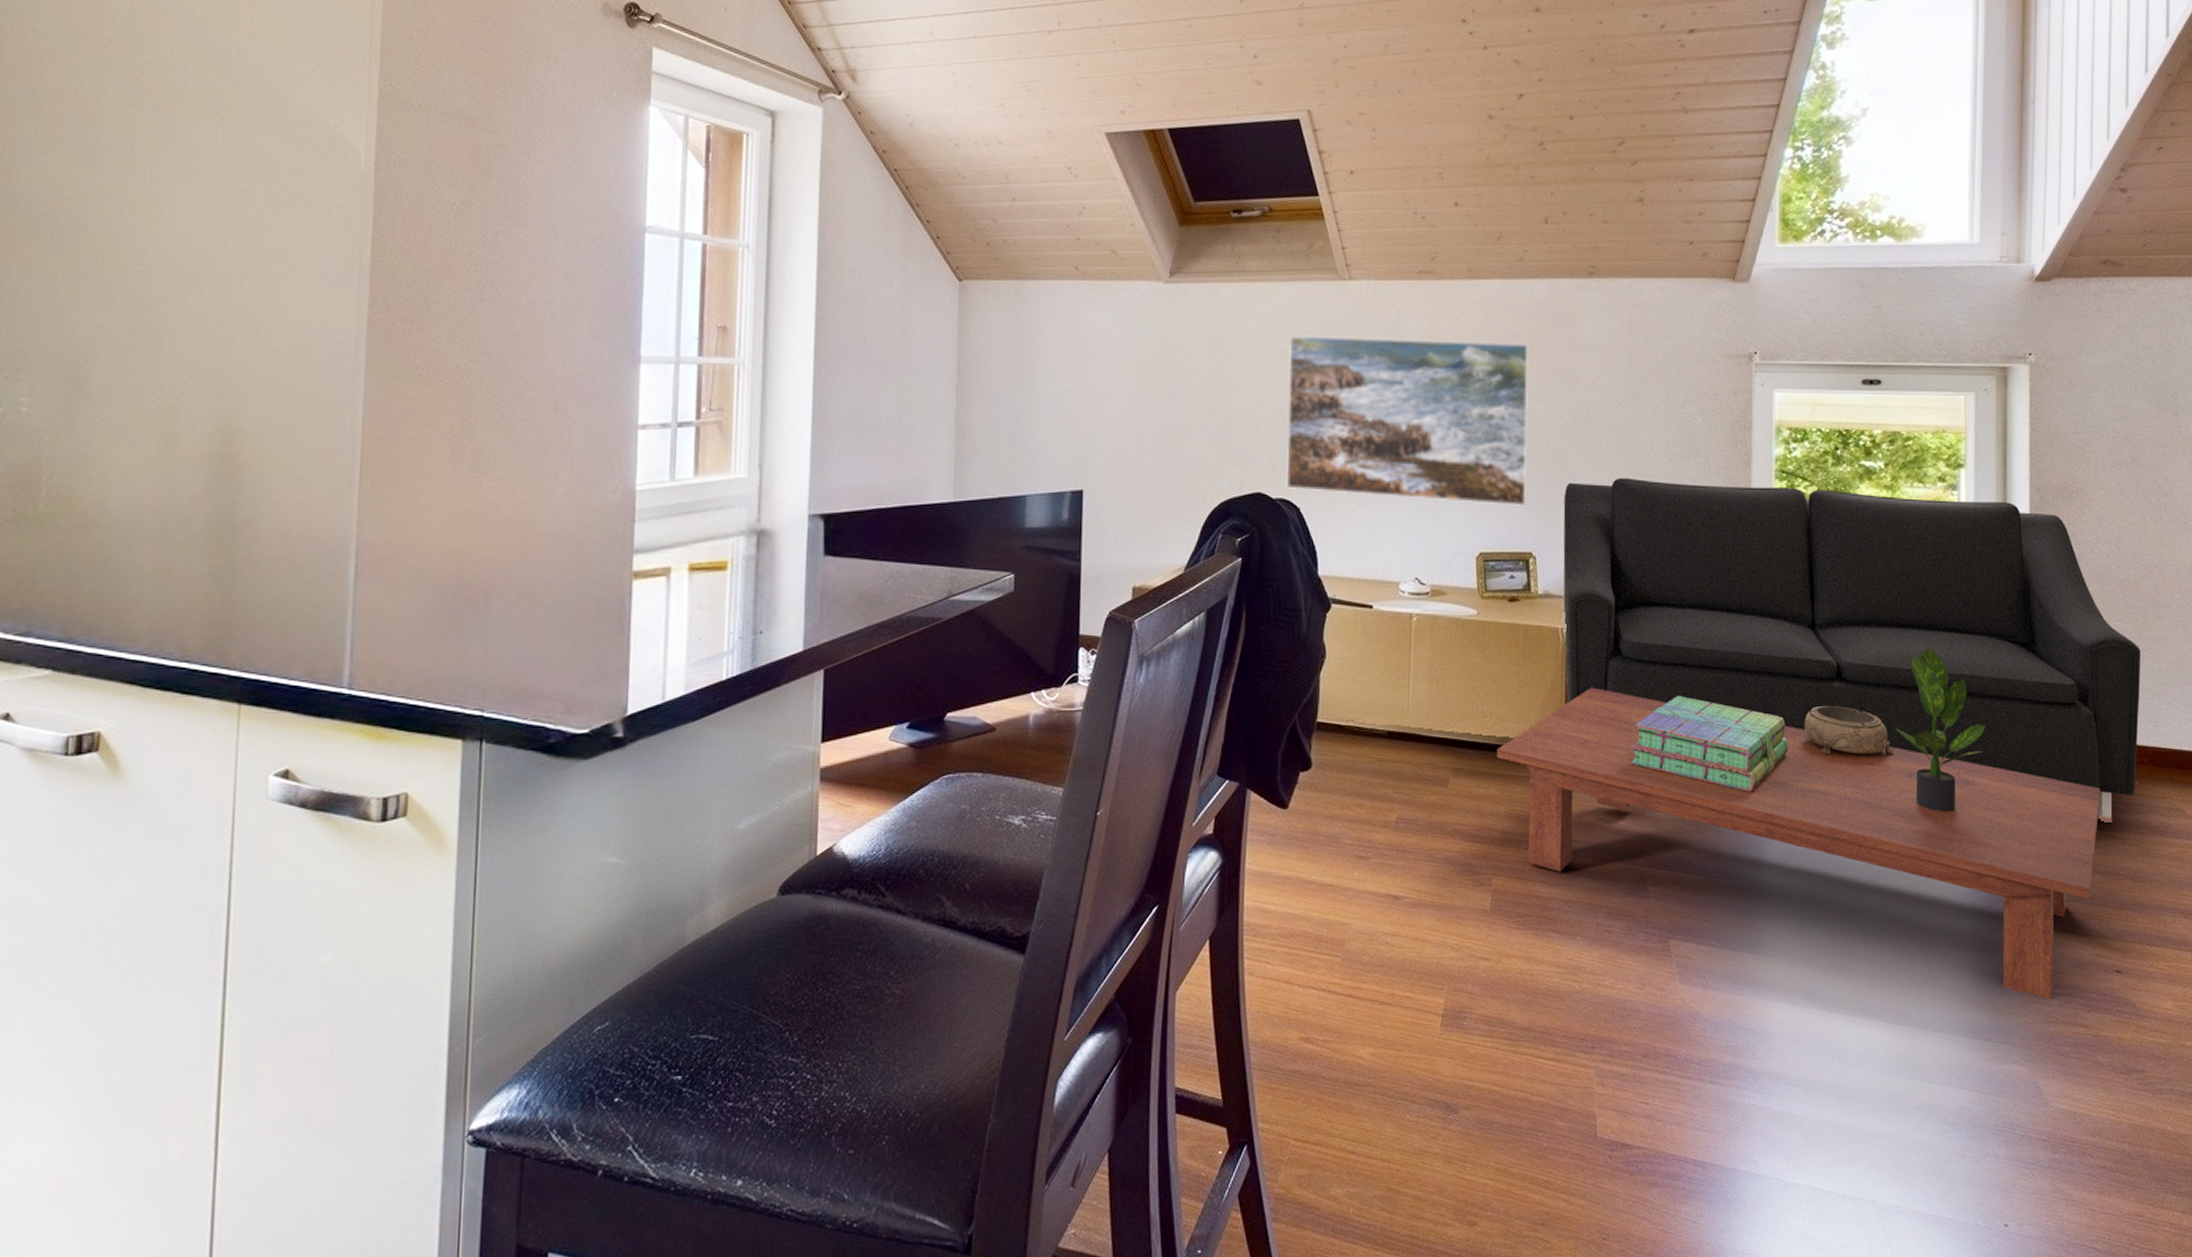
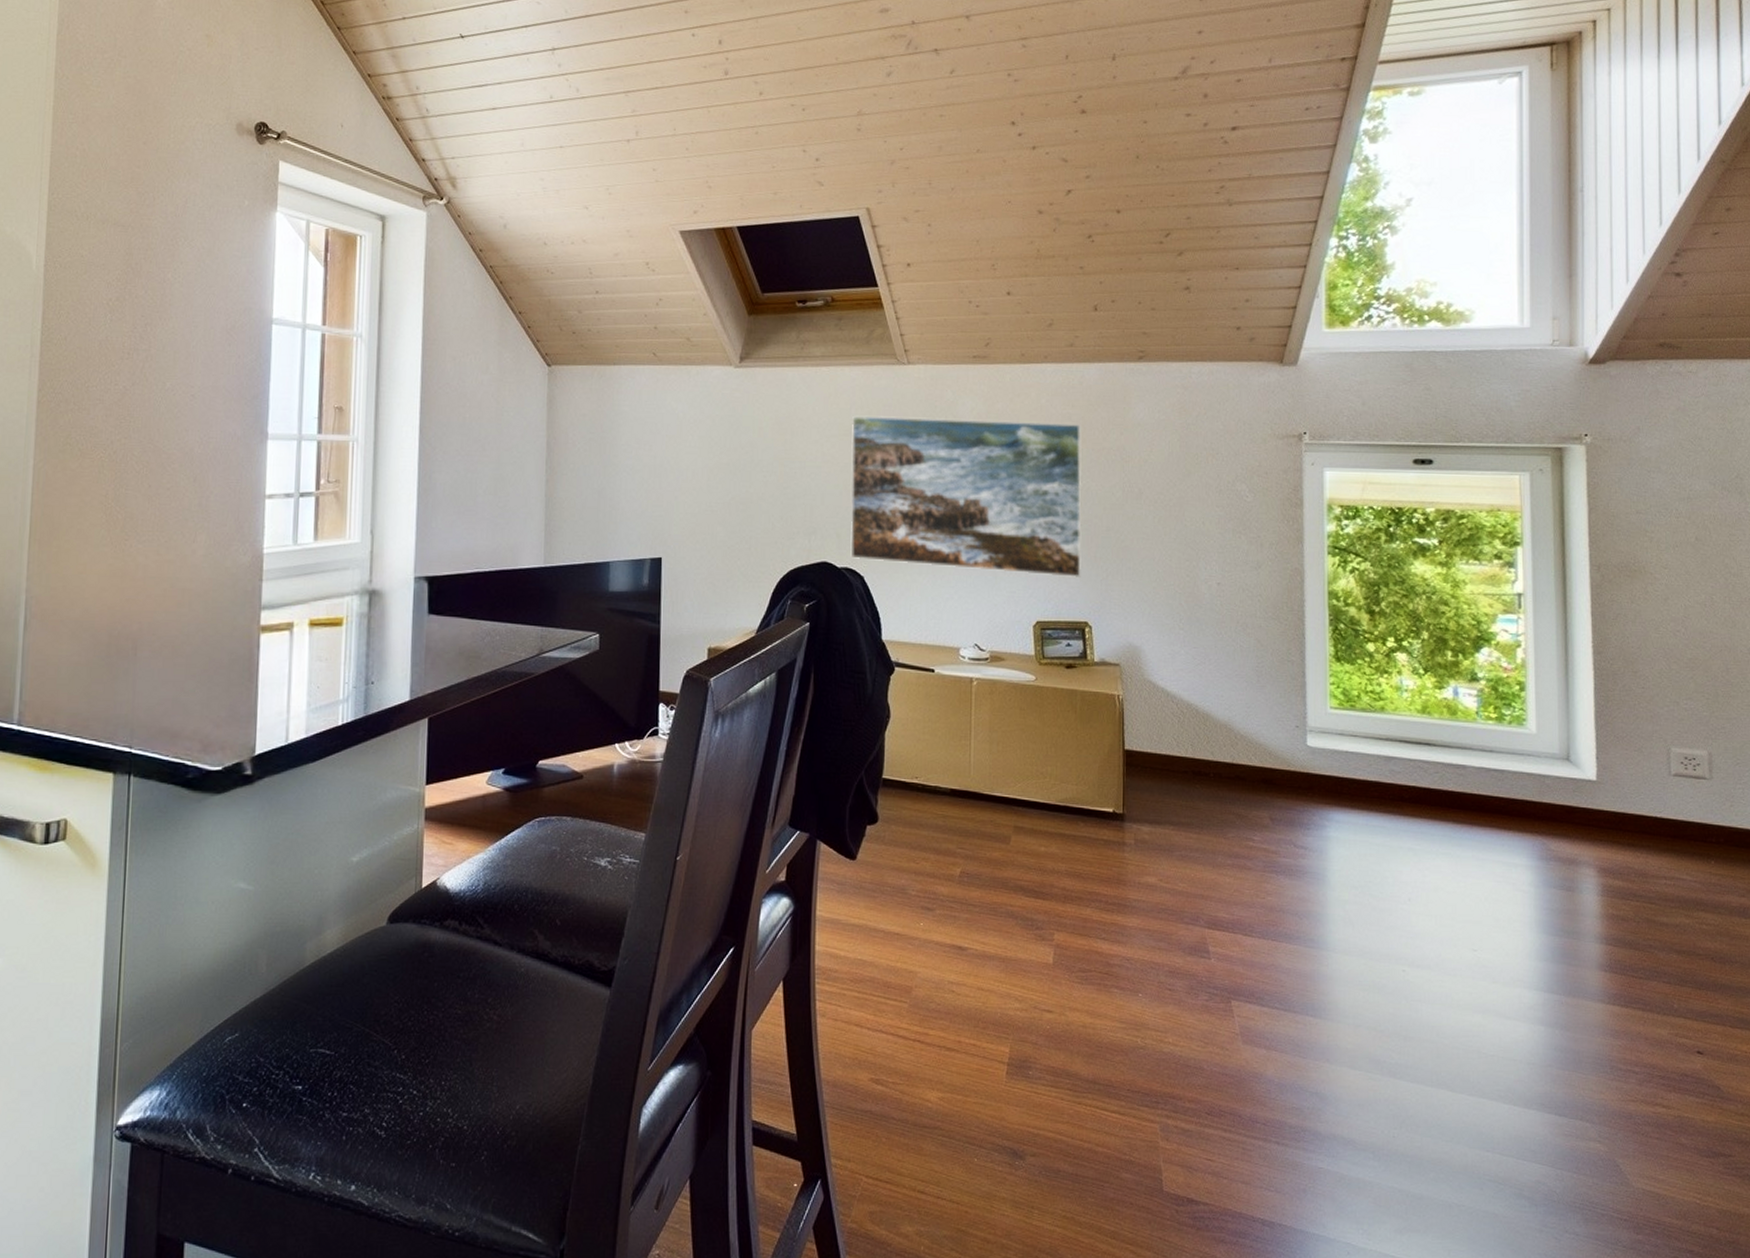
coffee table: present [1496,687,2101,1000] -> none [1056,752,1675,1078]
loveseat: present [1563,477,2141,821] -> none [1117,551,1714,900]
stack of books: present [1630,696,1789,792] -> none [1188,763,1348,858]
decorative bowl: present [1804,706,1894,755] -> none [1363,777,1456,827]
potted plant: present [1895,646,1986,813] -> none [1456,720,1552,886]

